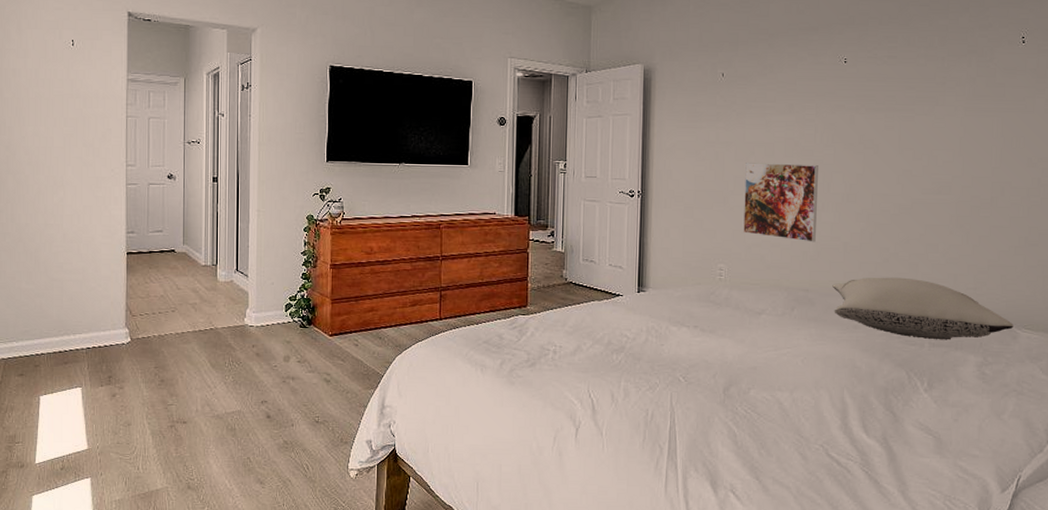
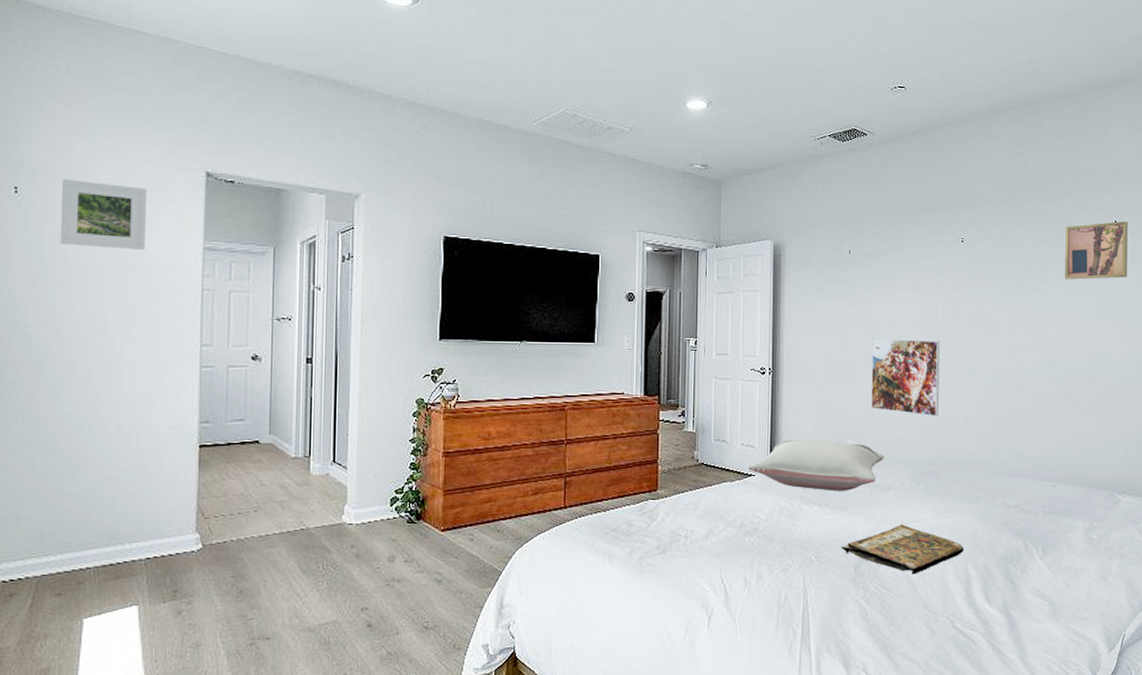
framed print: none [14,22,81,83] -> present [59,179,146,251]
pillow: none [615,261,756,314] -> present [747,439,884,491]
book: none [709,349,841,400] -> present [841,524,964,575]
pillow: present [832,277,1013,340] -> none [955,449,1115,508]
wall art: none [961,37,1038,101] -> present [1065,221,1128,280]

